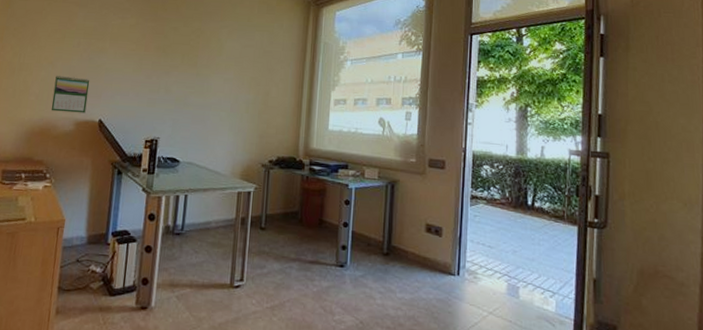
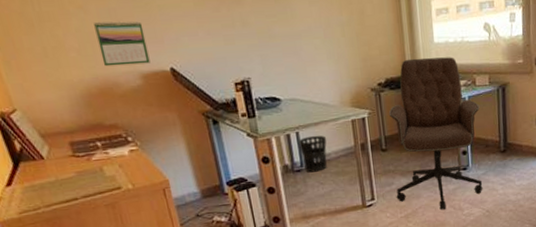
wastebasket: none [184,200,211,239] -> present [298,135,327,173]
office chair: none [265,141,366,309] -> present [388,57,483,210]

